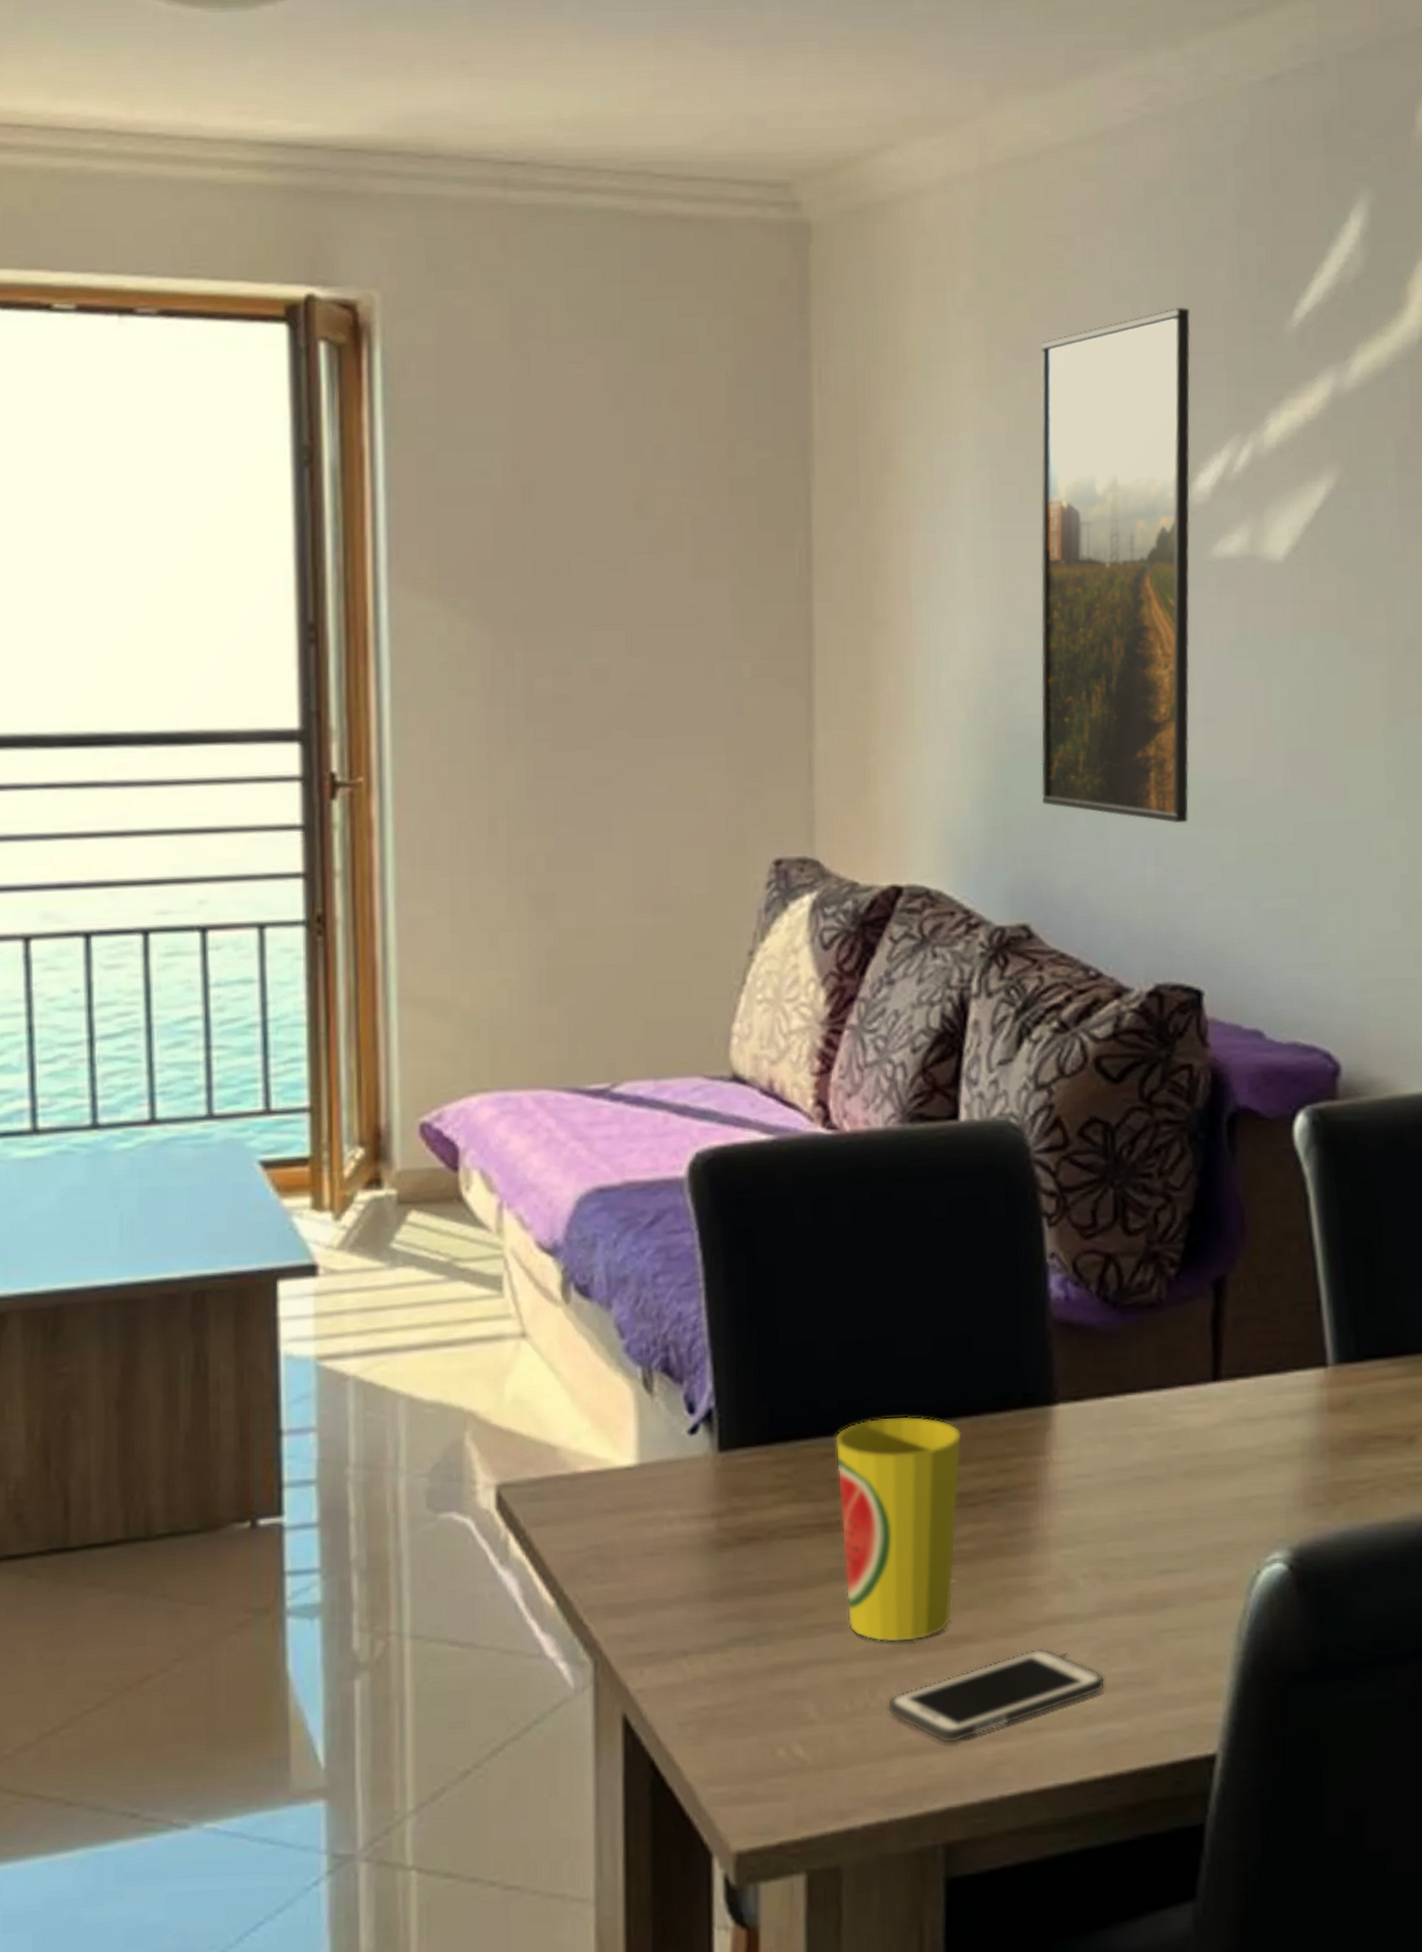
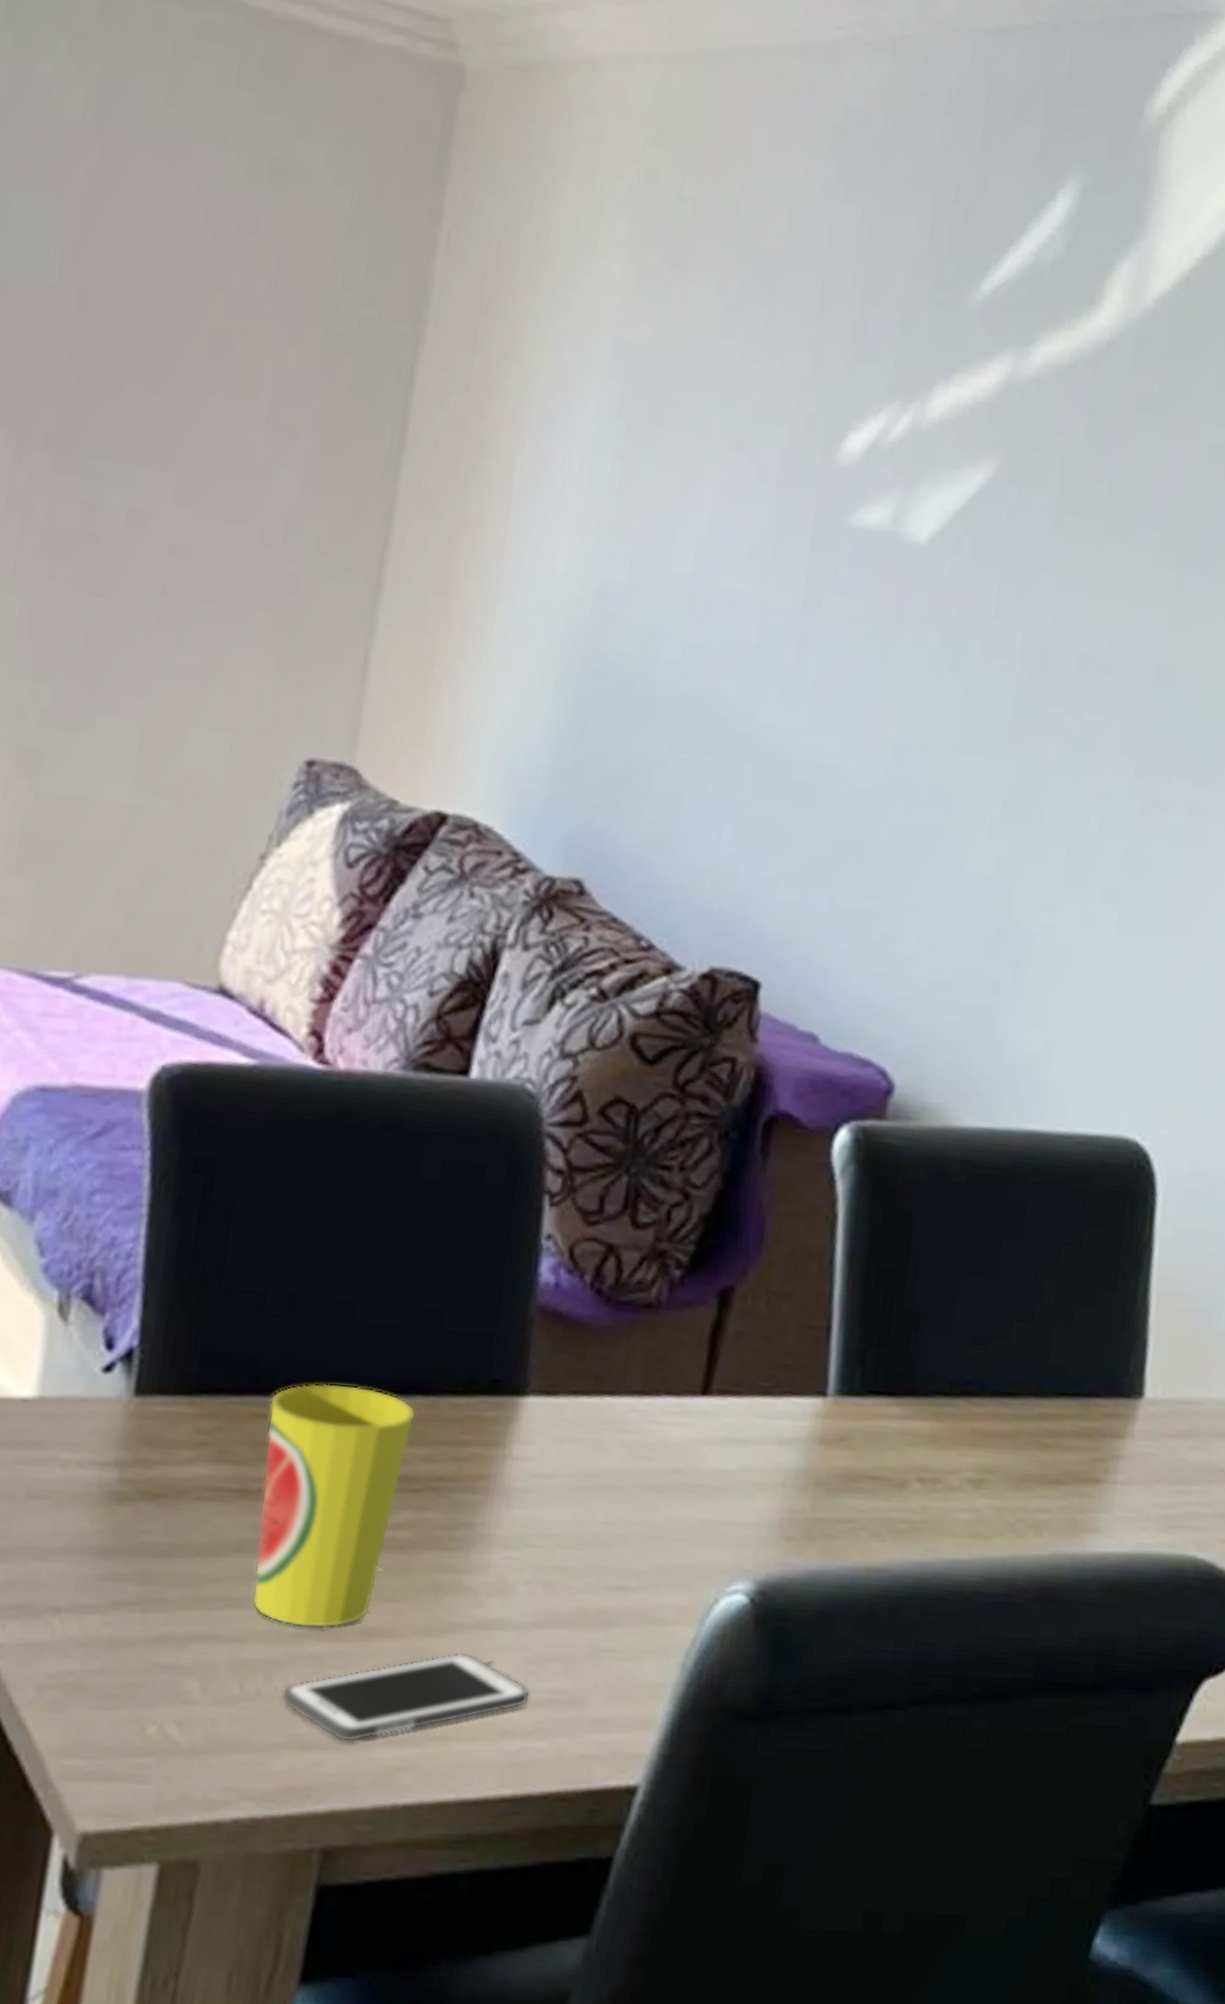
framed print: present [1040,307,1191,824] -> none [620,251,870,802]

